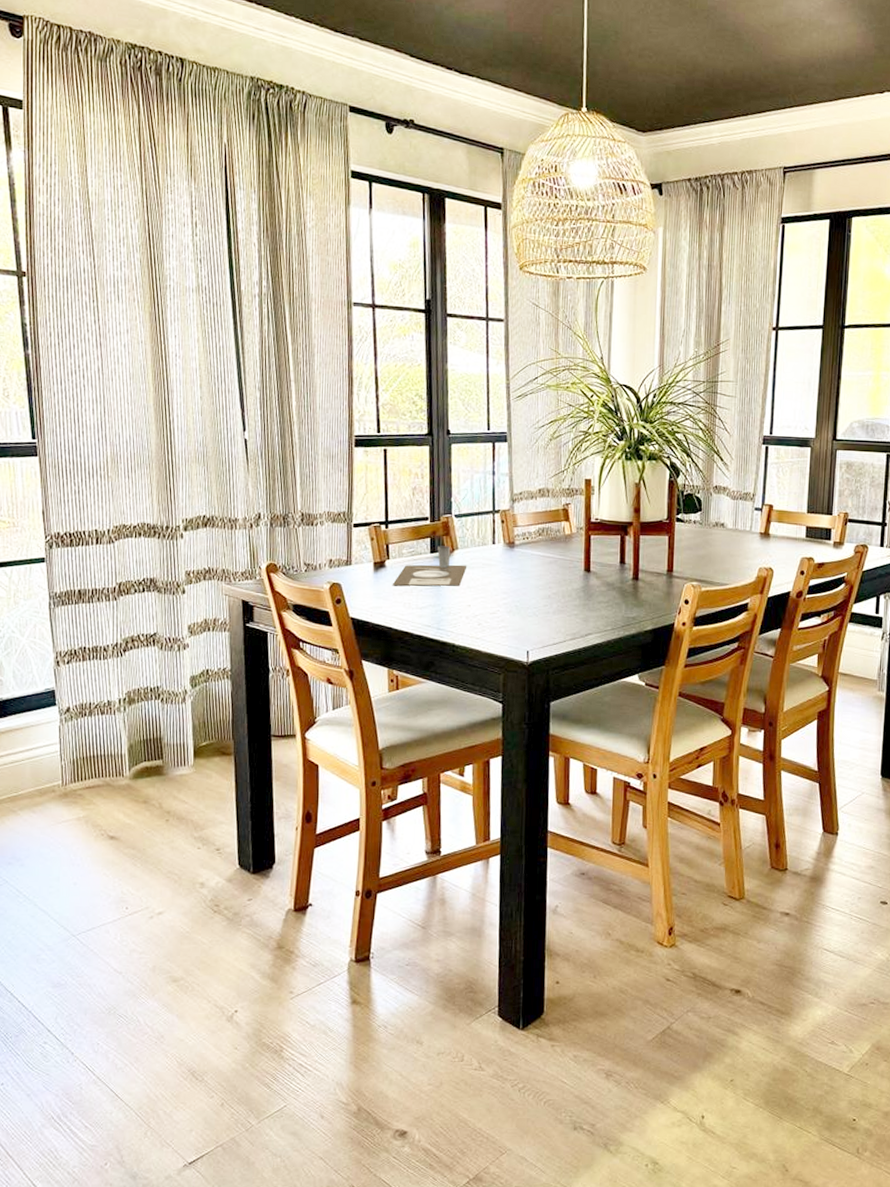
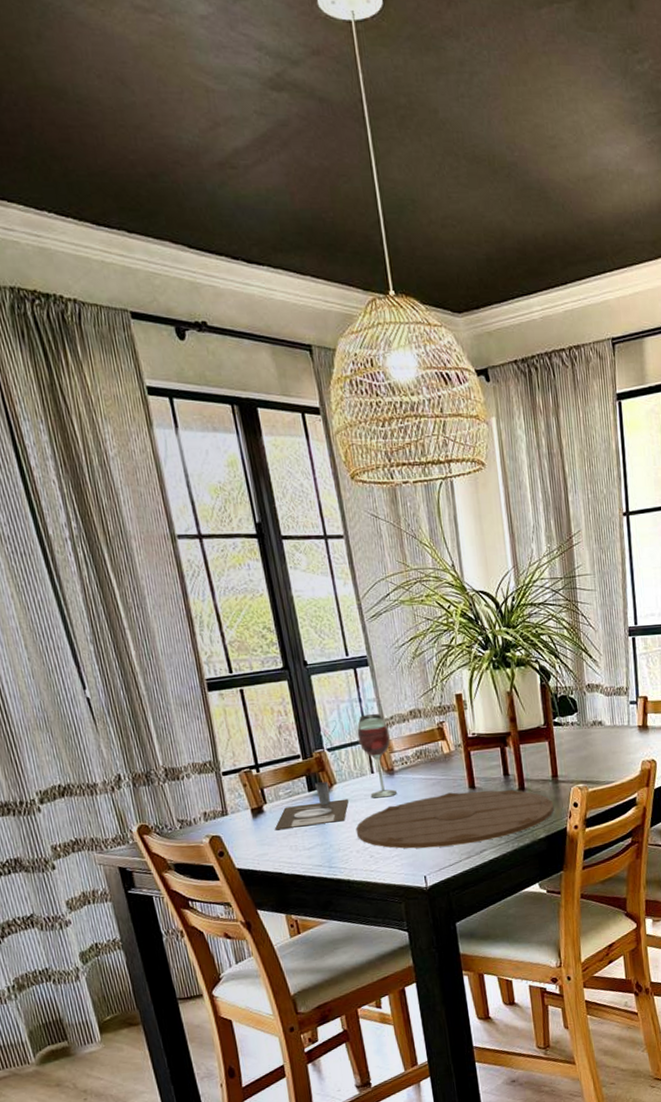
placemat: none [468,572,665,626] -> present [355,789,554,849]
wineglass: none [485,487,516,569] -> present [357,713,397,798]

